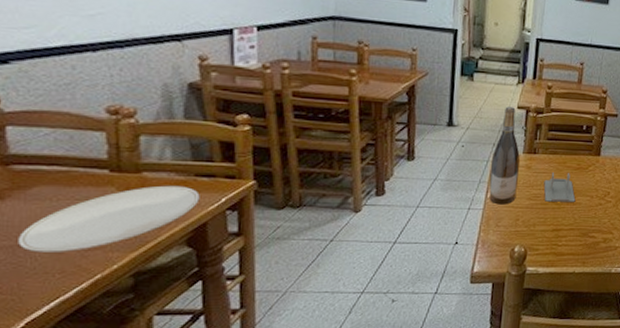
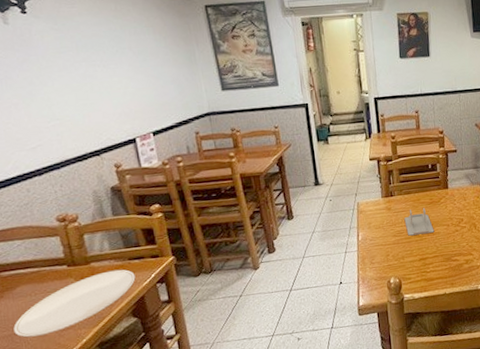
wine bottle: present [489,107,521,205] -> none [356,160,383,245]

